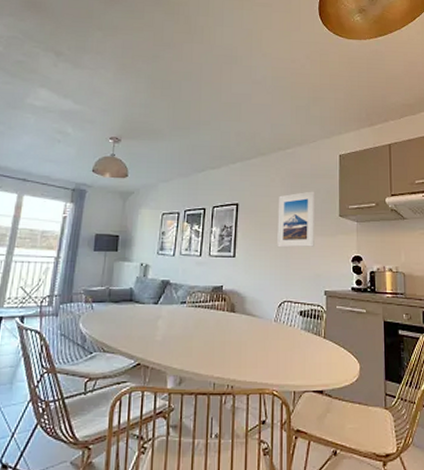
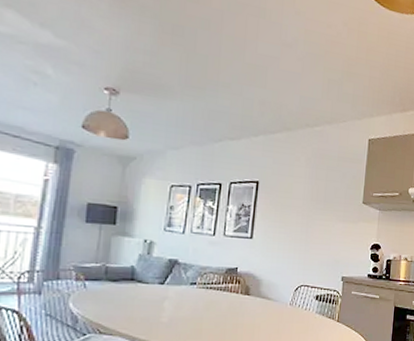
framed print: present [277,191,315,248] -> none [298,174,341,233]

